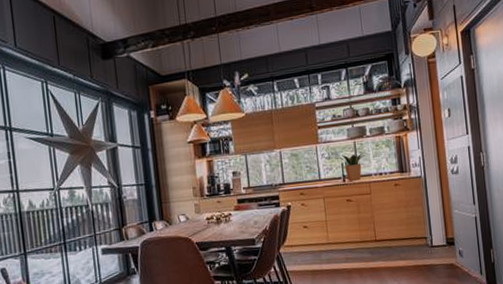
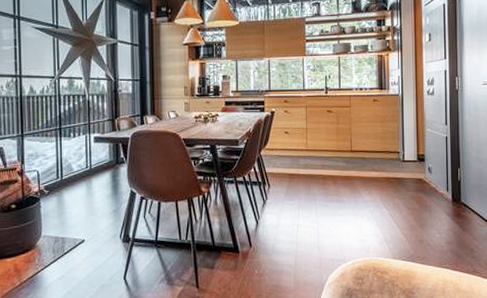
potted plant: present [338,154,366,182] -> none [323,68,349,94]

